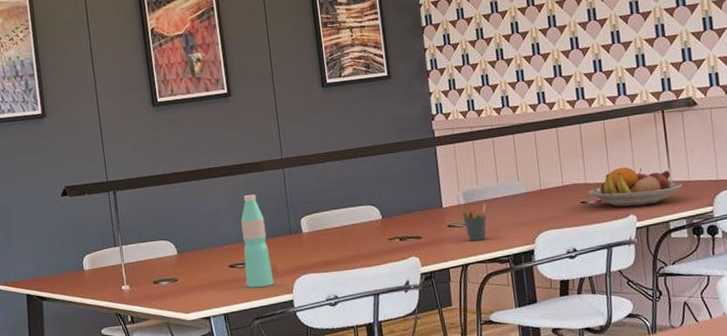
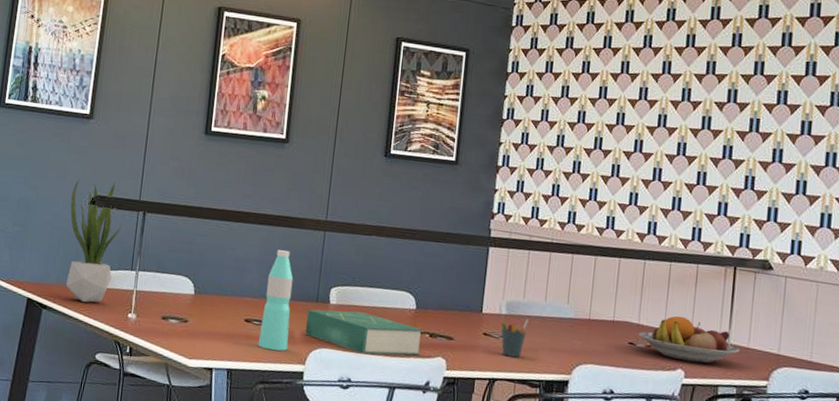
potted plant: none [43,170,99,286] -> present [65,179,123,303]
book: none [283,232,396,270] -> present [304,309,423,356]

